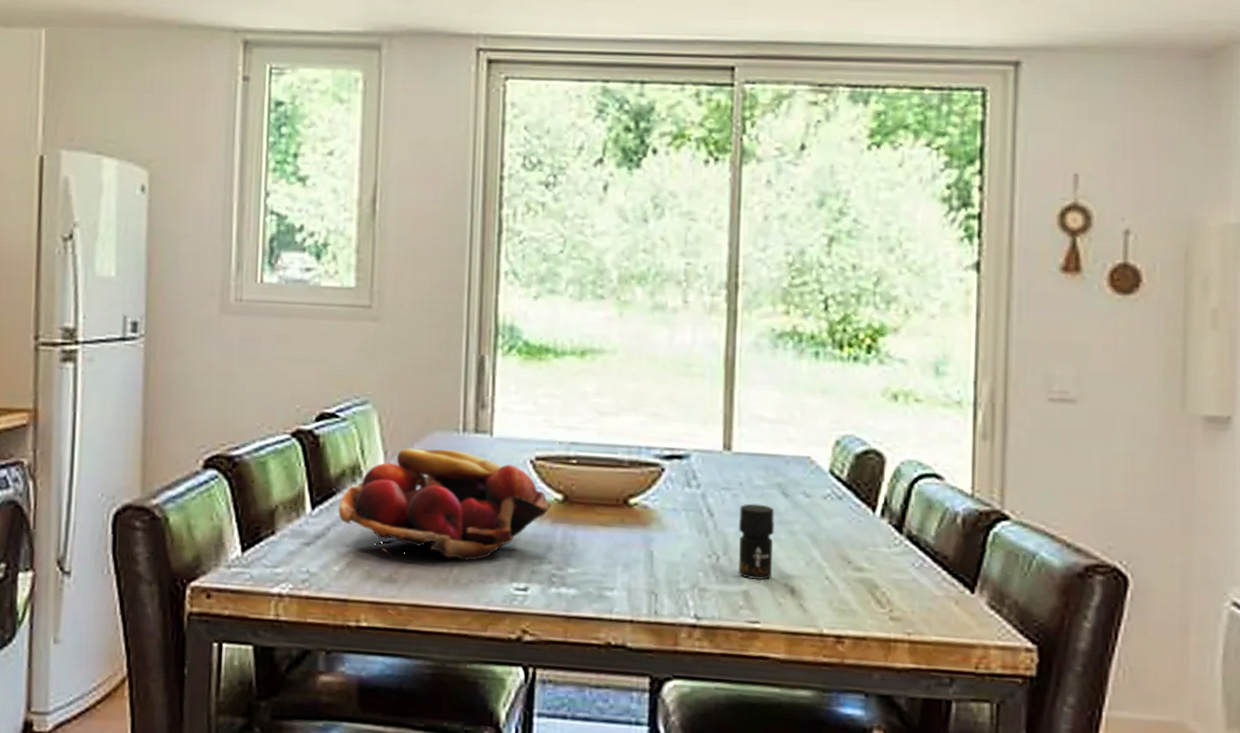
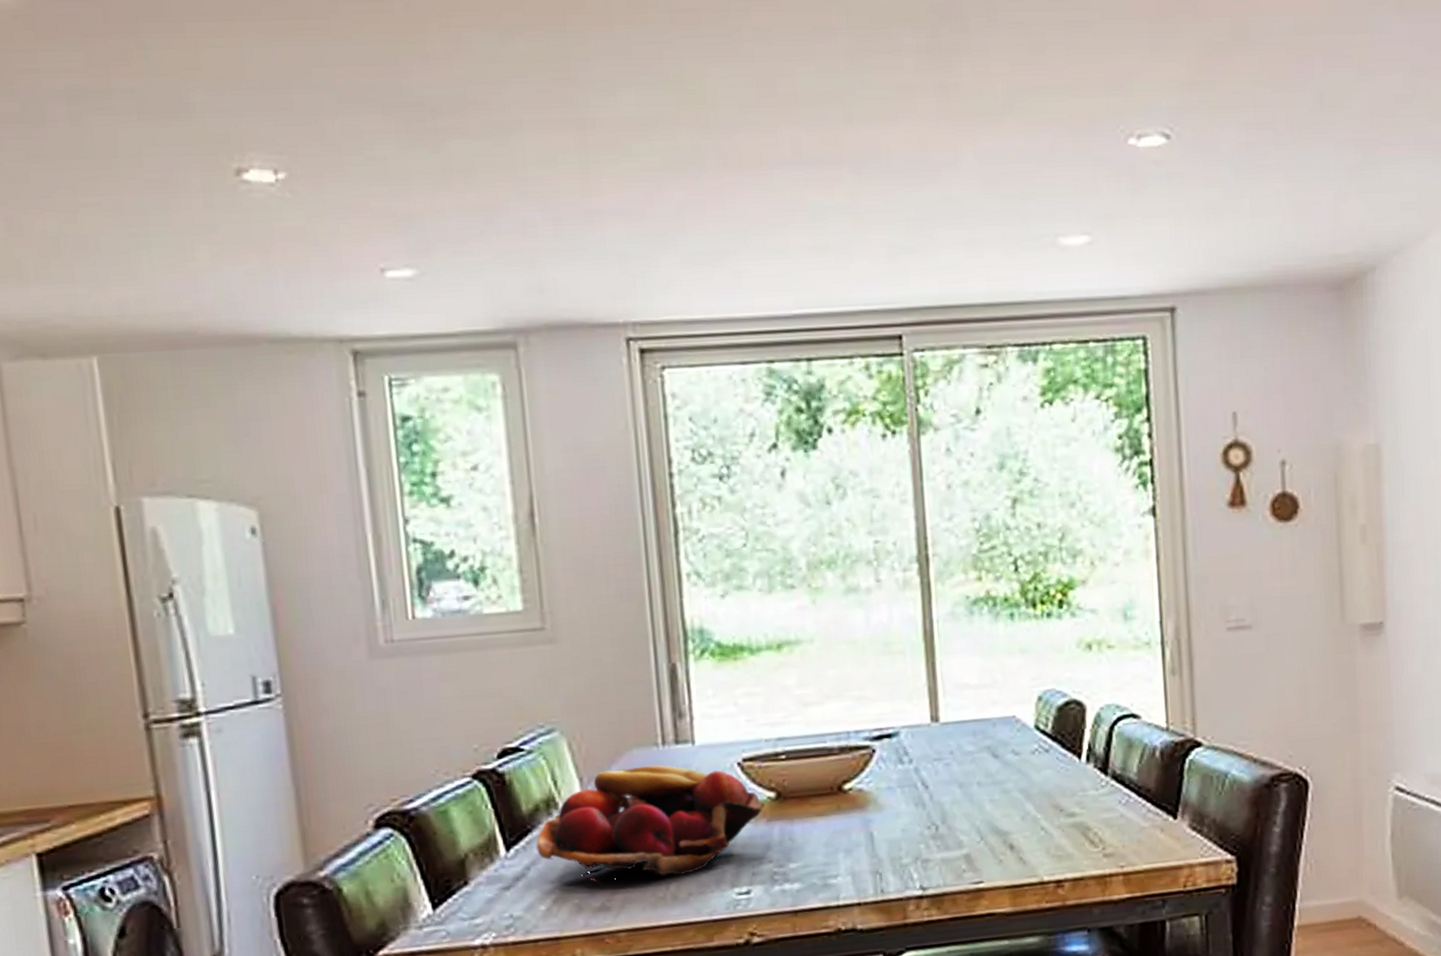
jar: present [738,503,775,581] -> none [953,769,991,843]

